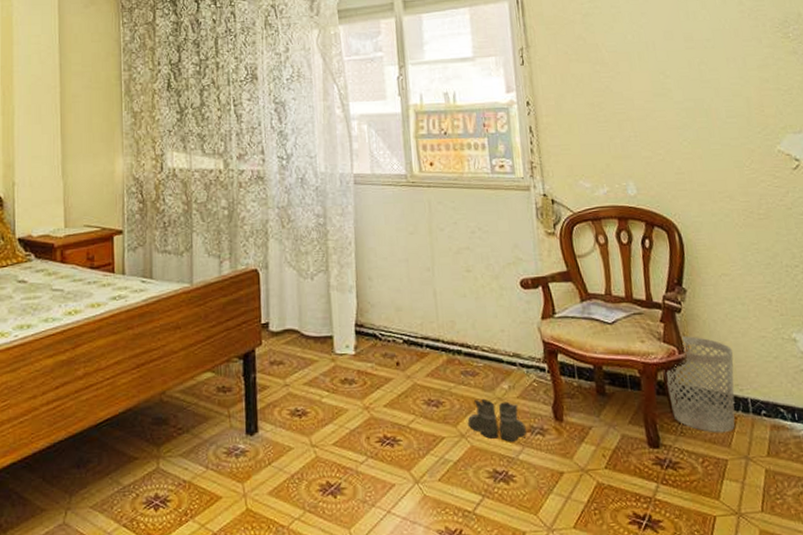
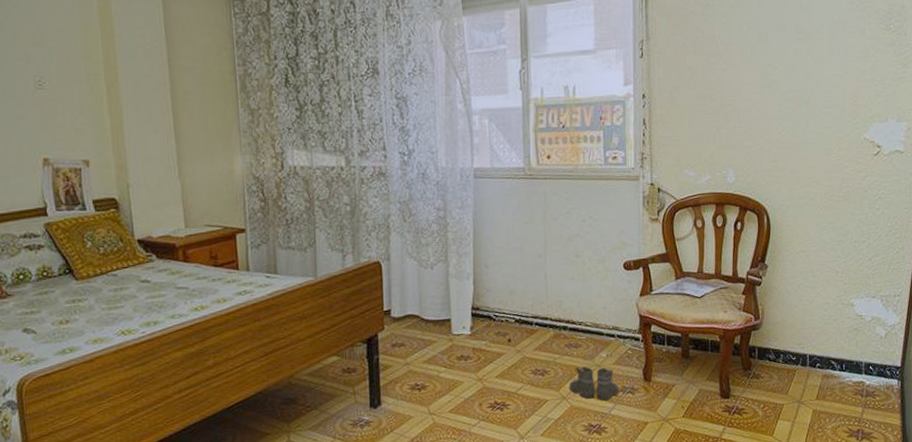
wastebasket: present [664,335,735,433] -> none [740,305,801,384]

